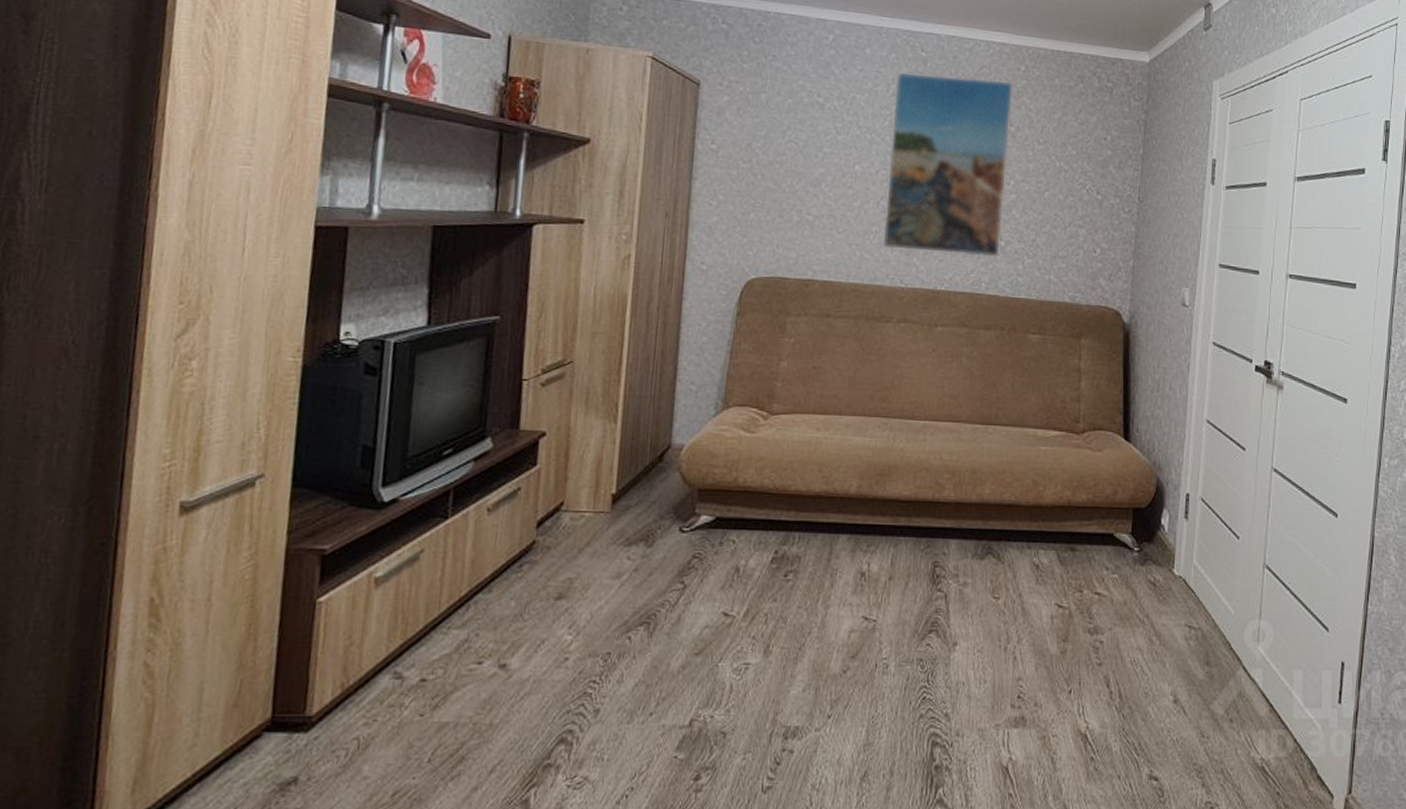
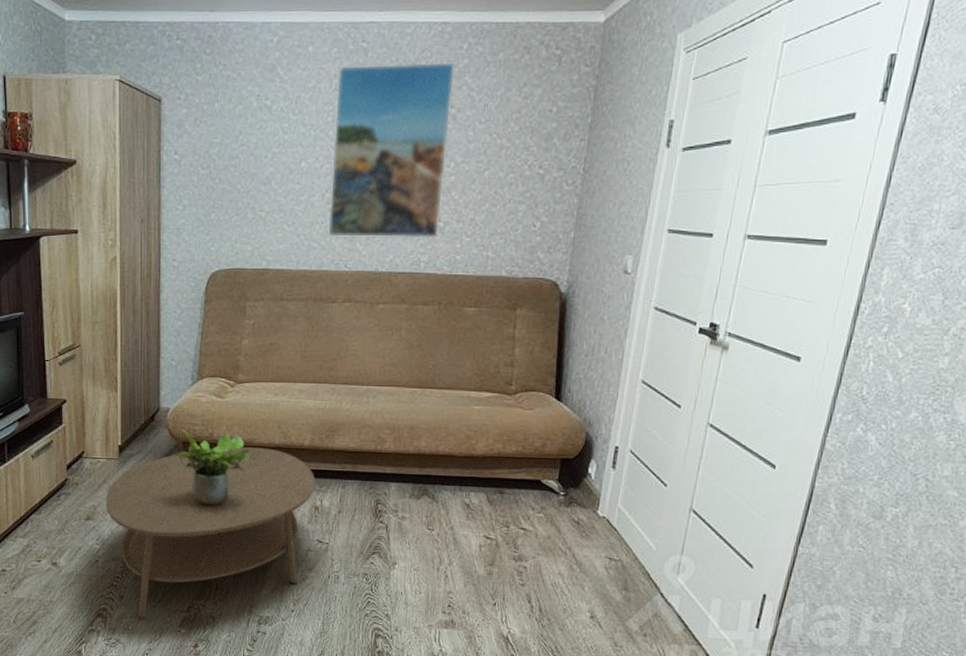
coffee table: none [586,495,862,741] -> present [105,446,316,618]
potted plant: none [681,472,791,573] -> present [171,429,257,505]

